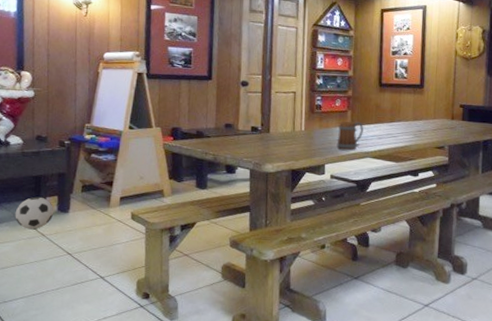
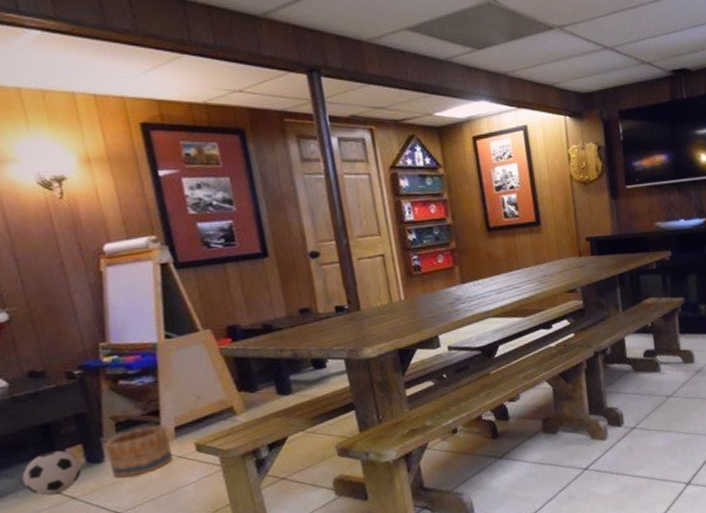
basket: none [71,192,115,229] -> present [103,425,172,477]
beer mug: present [336,121,364,151] -> none [446,277,478,316]

